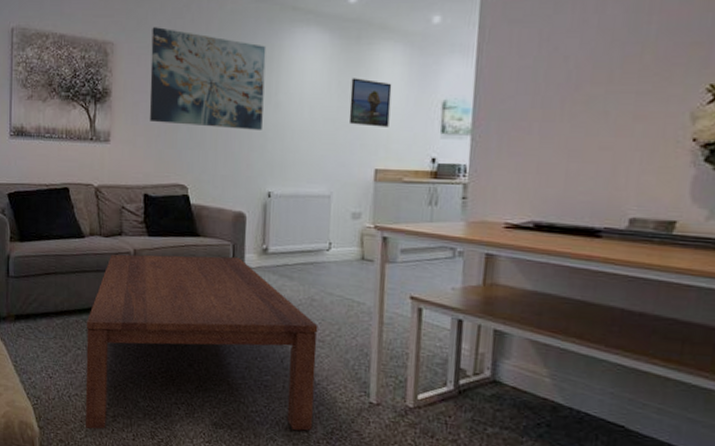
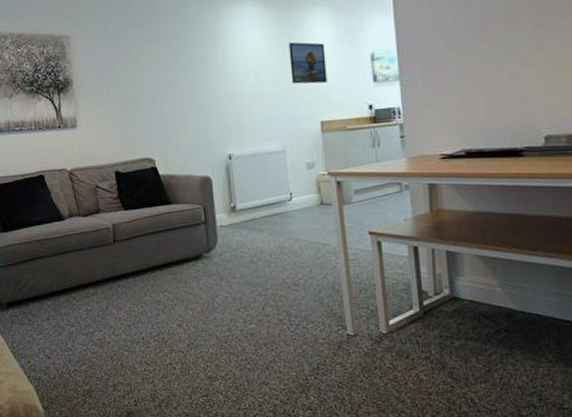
coffee table: present [85,254,318,431] -> none [76,217,300,402]
wall art: present [149,27,267,130] -> none [102,17,215,104]

